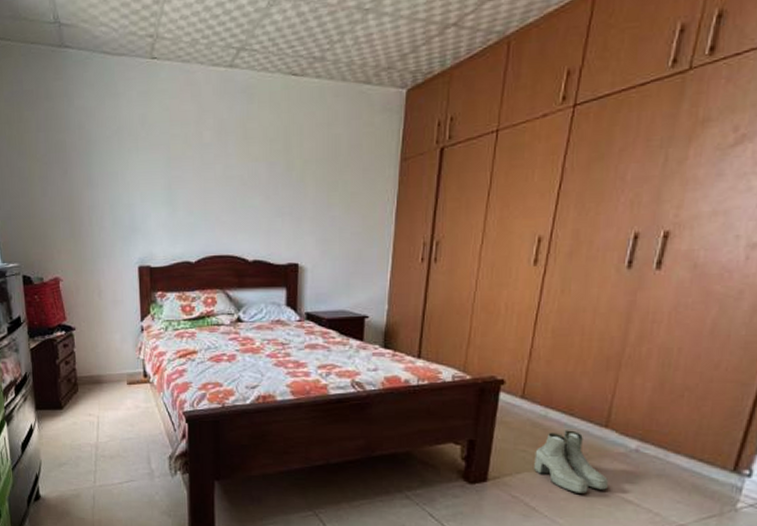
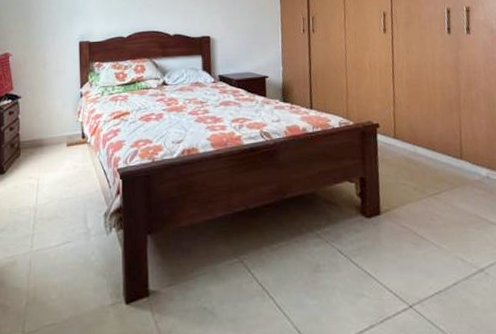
boots: present [534,430,608,493] -> none [413,163,474,219]

